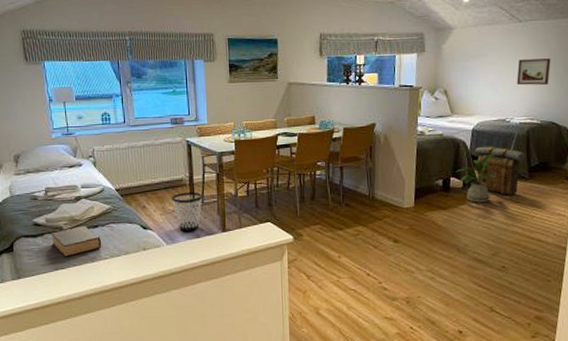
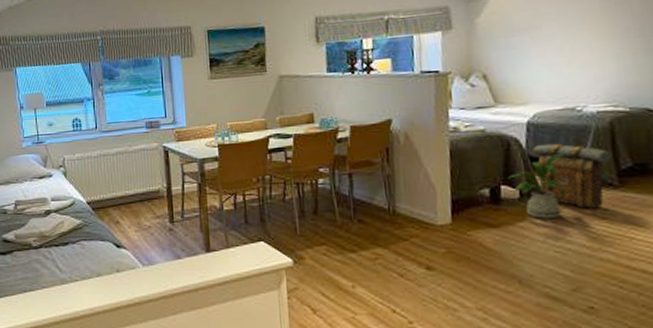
book: present [50,225,102,257] -> none [19,243,73,278]
wastebasket: present [172,191,203,232] -> none [148,204,183,251]
wall art: present [517,58,551,85] -> none [586,25,638,63]

